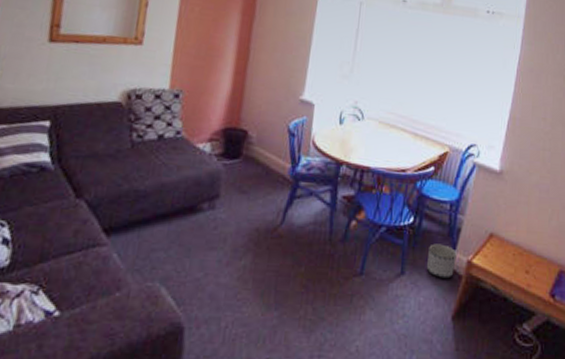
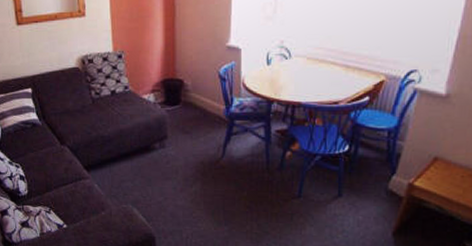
planter: present [426,243,457,279] -> none [364,169,397,200]

